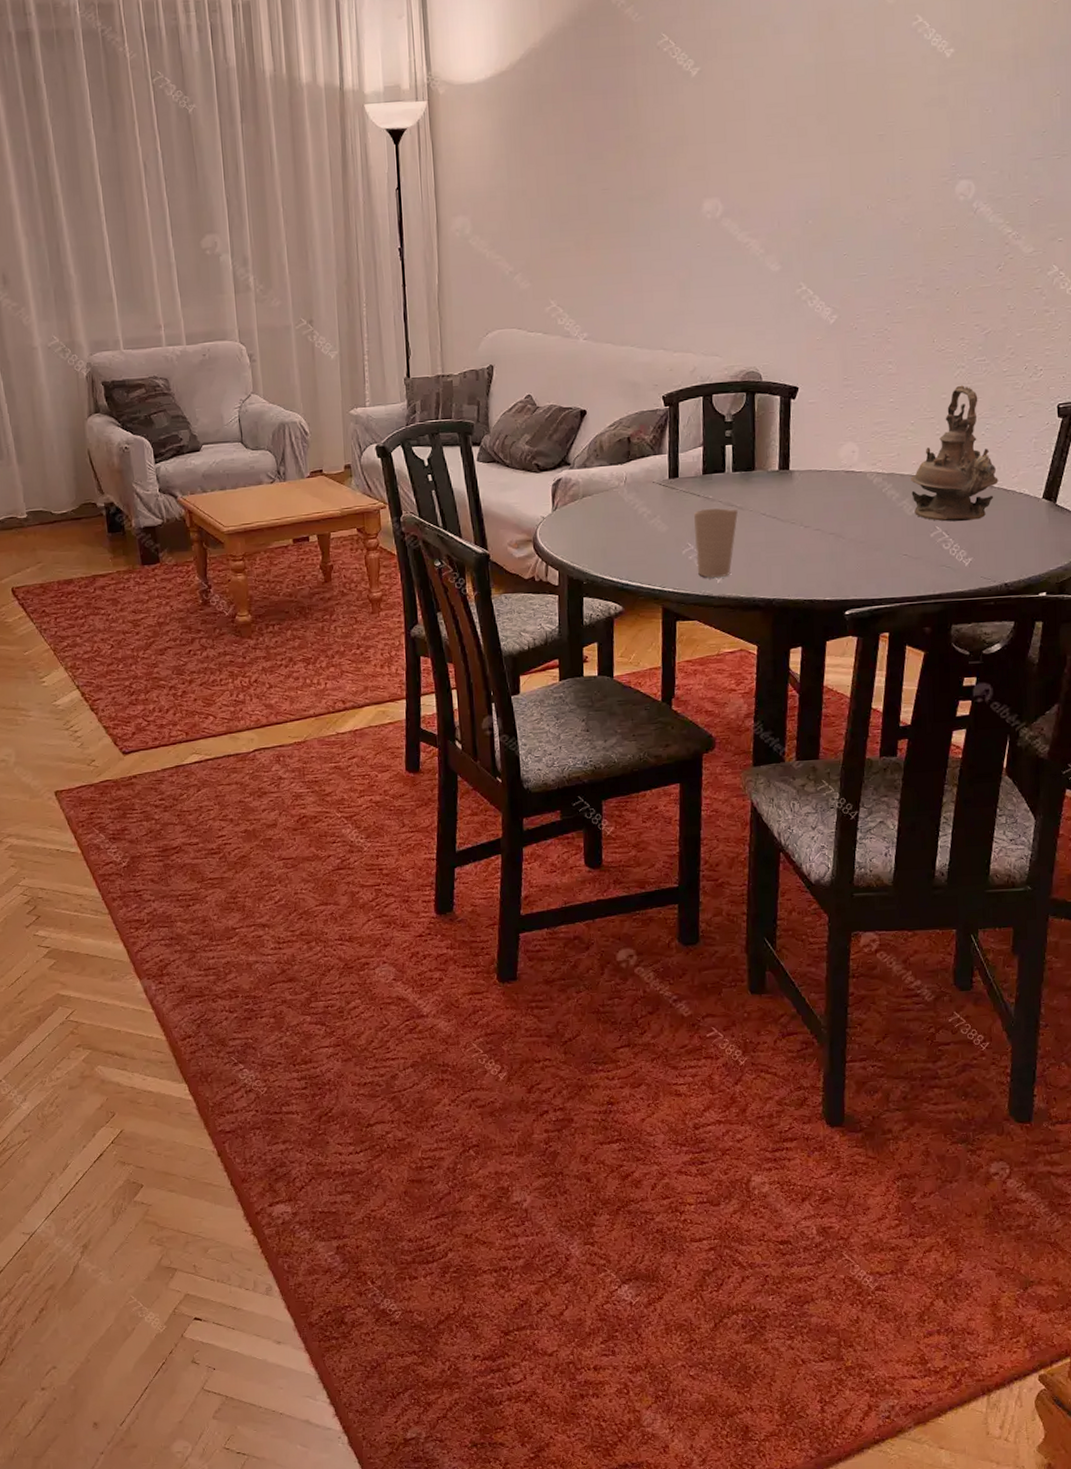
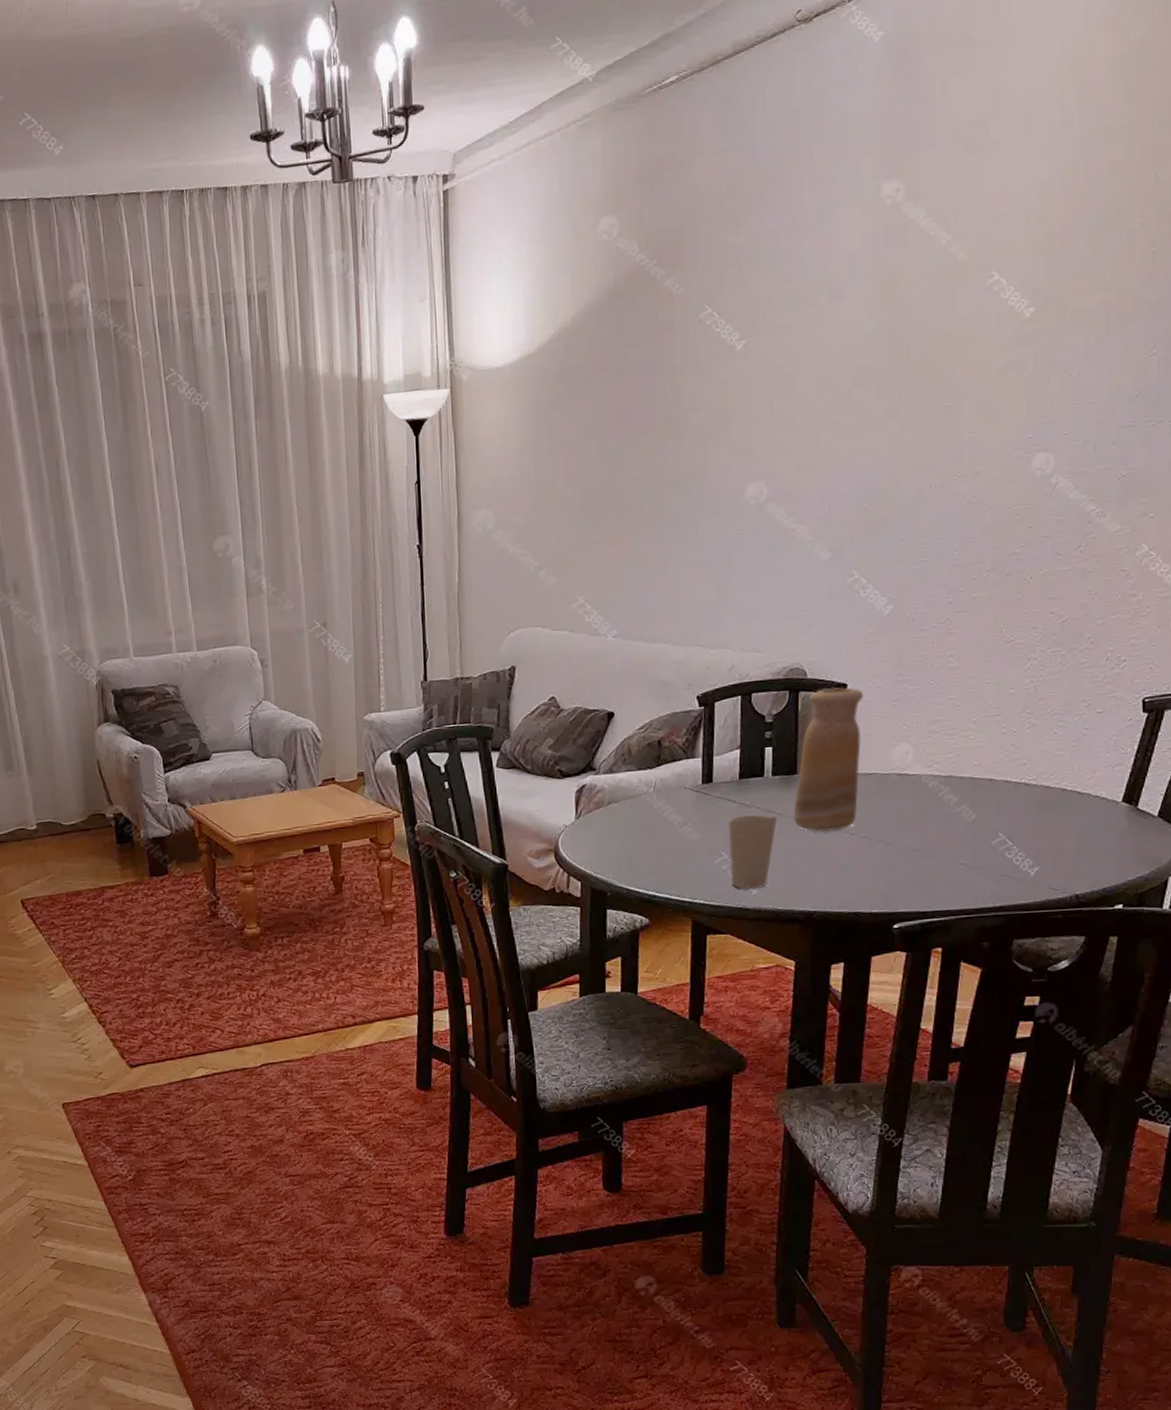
vase: none [752,389,814,525] -> present [793,687,864,832]
teapot: present [911,385,999,522] -> none [971,678,1072,828]

